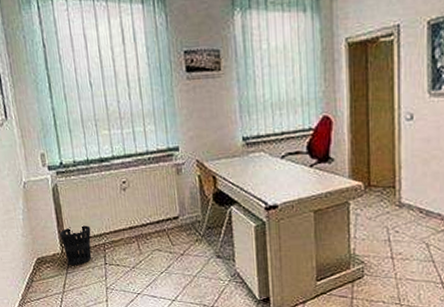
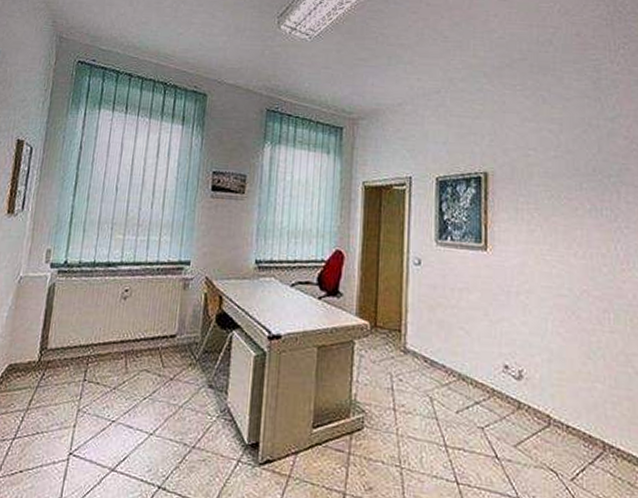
wastebasket: present [60,225,92,266] -> none [42,332,79,379]

